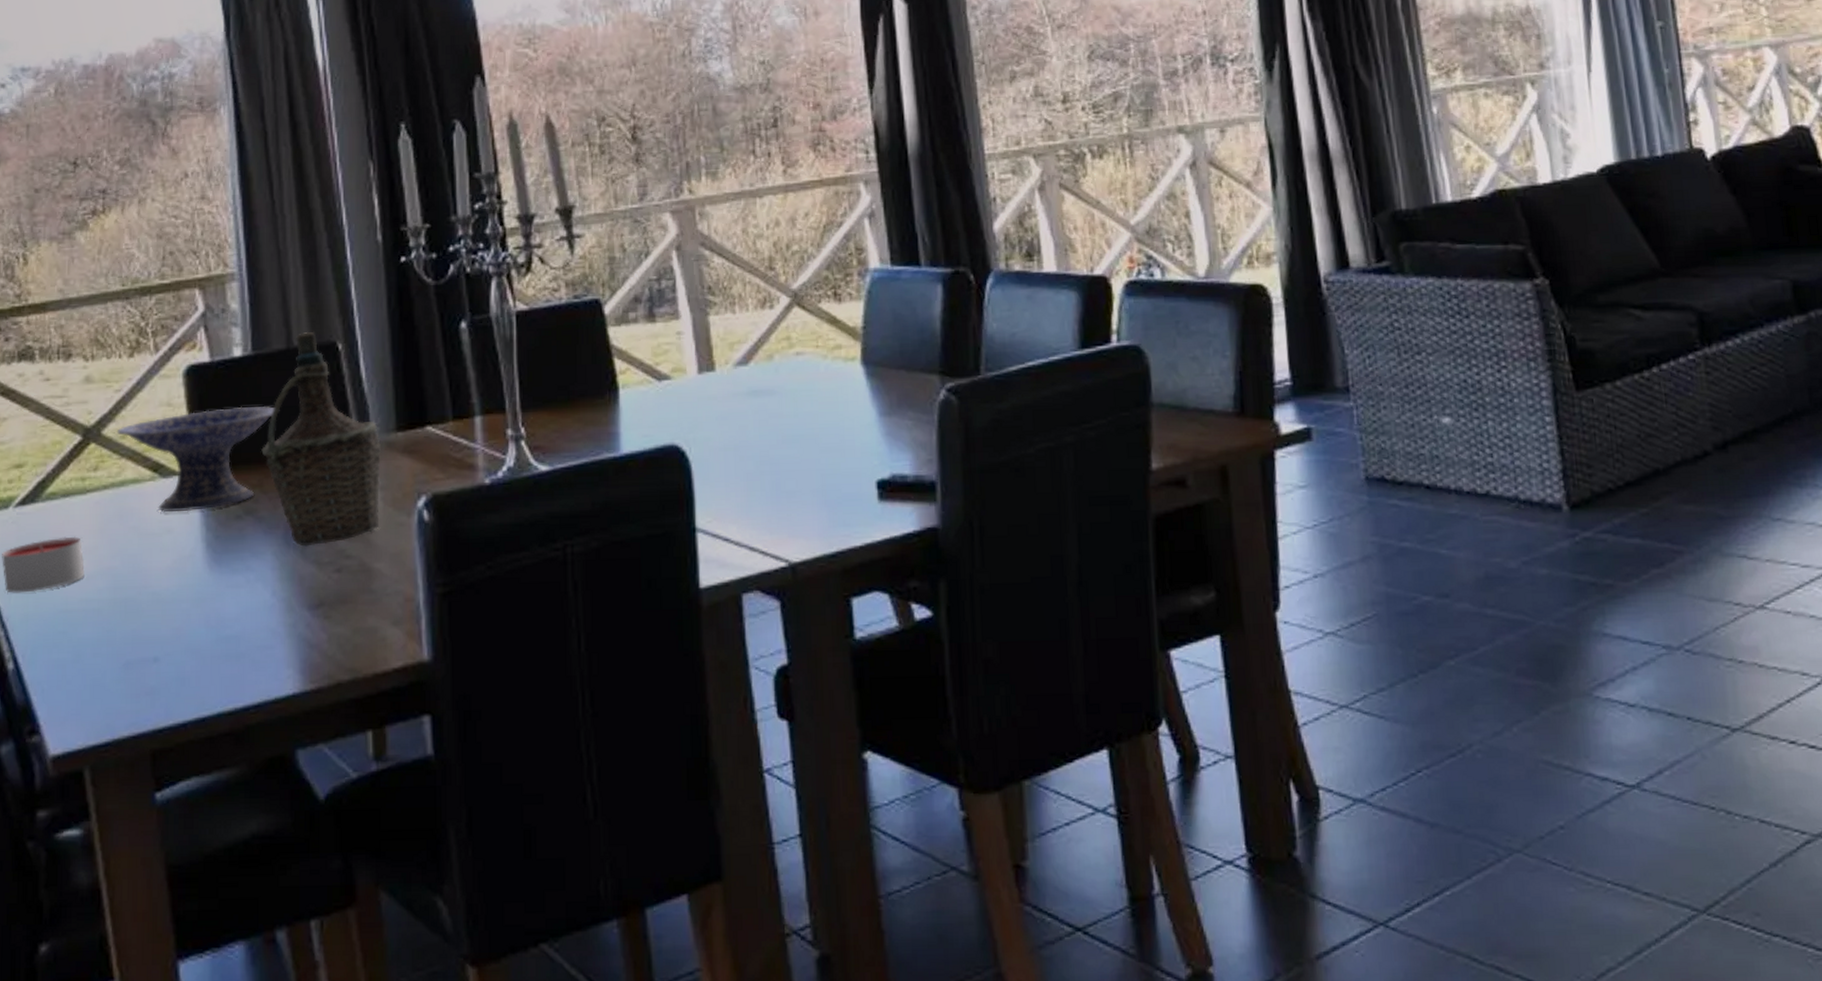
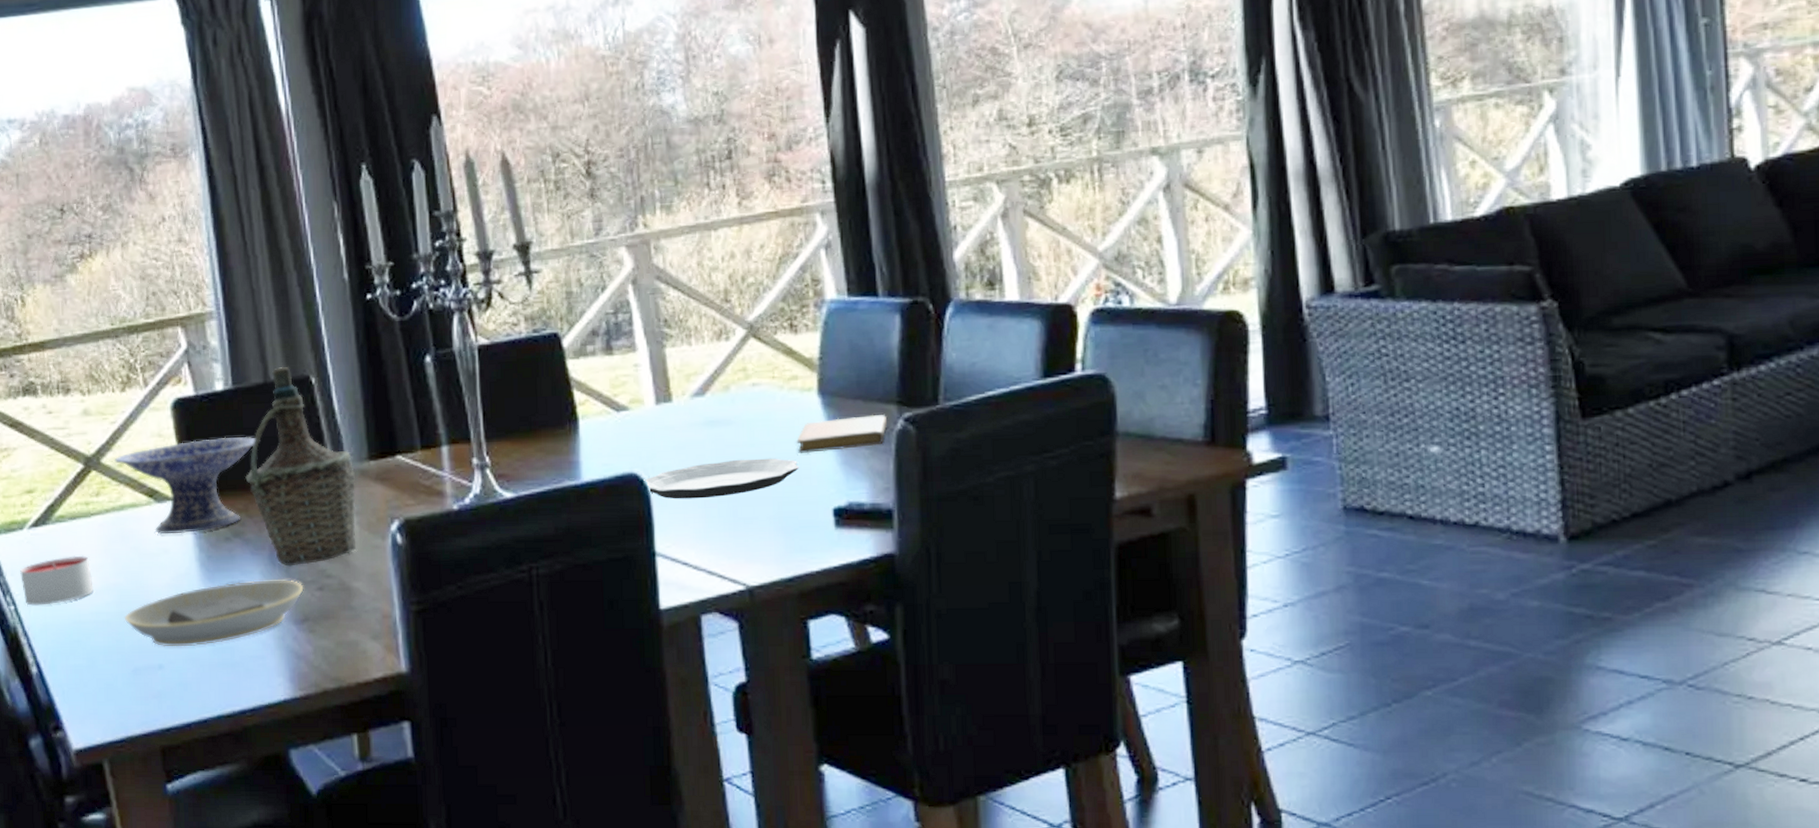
plate: none [117,561,319,638] -> present [124,579,303,647]
plate: none [685,429,842,472] -> present [644,458,799,499]
notebook: none [840,385,931,425] -> present [796,415,888,454]

